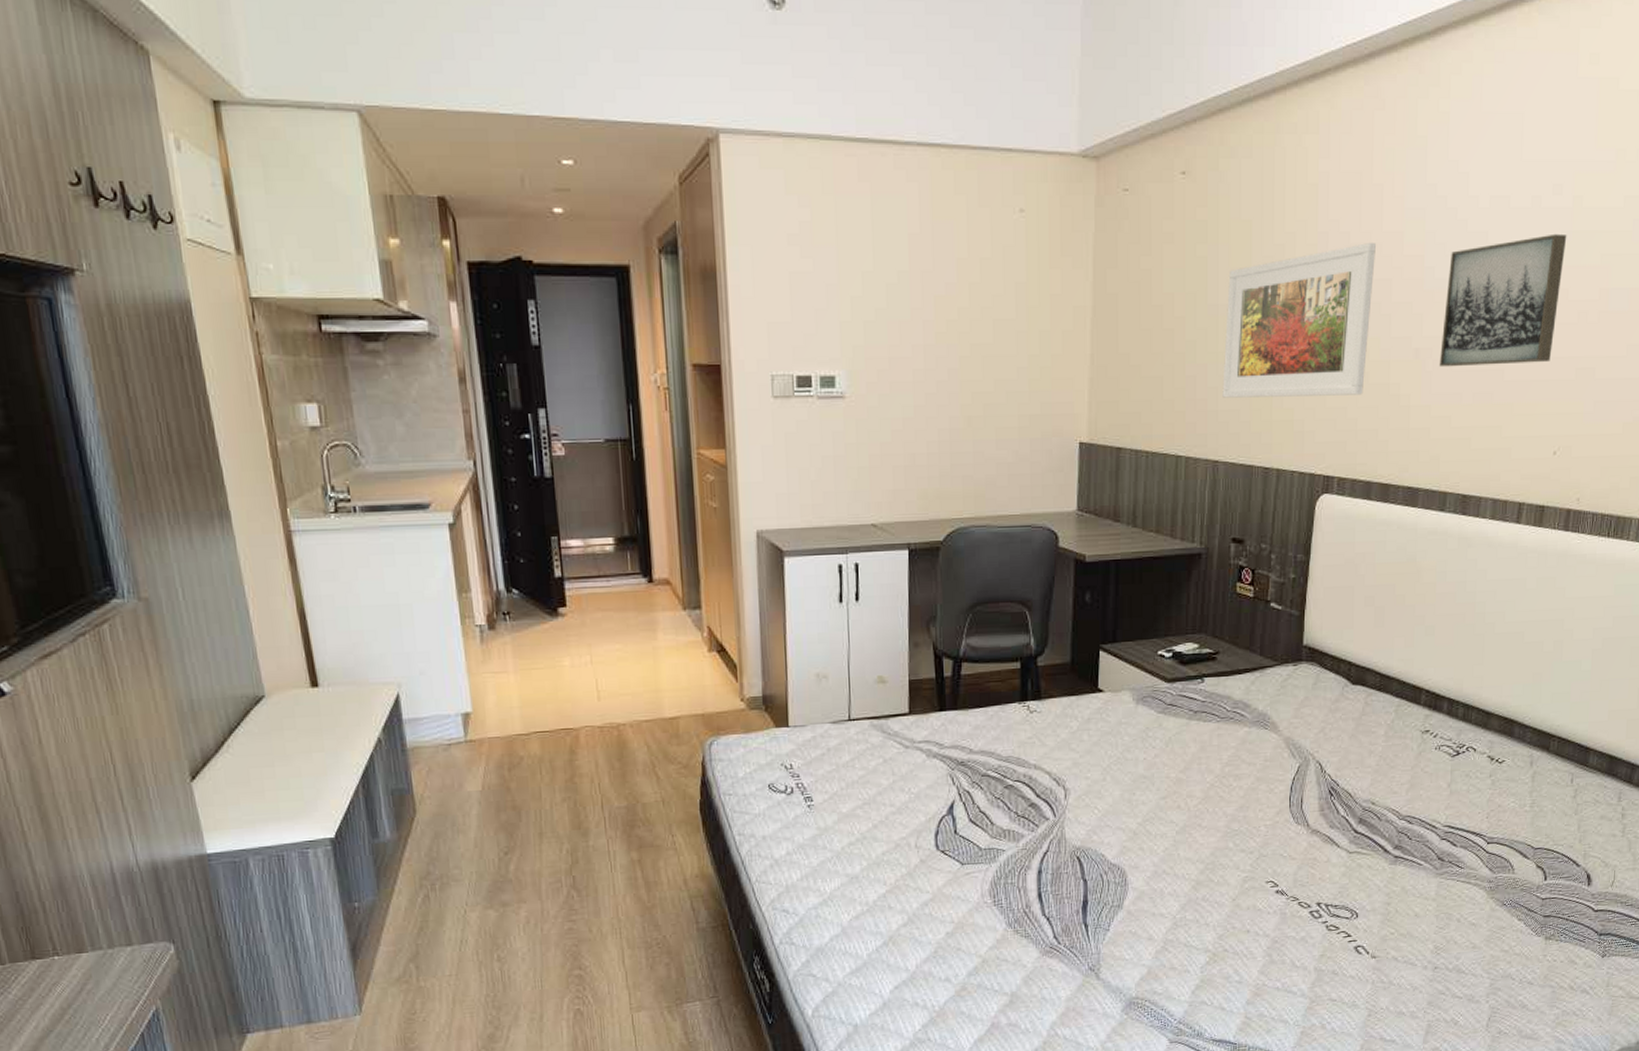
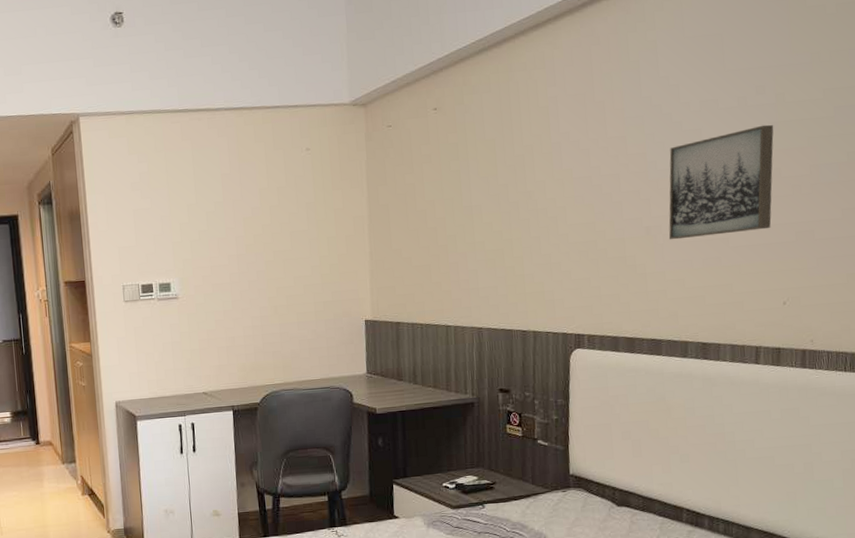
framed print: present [1222,243,1376,398] -> none [479,147,604,278]

